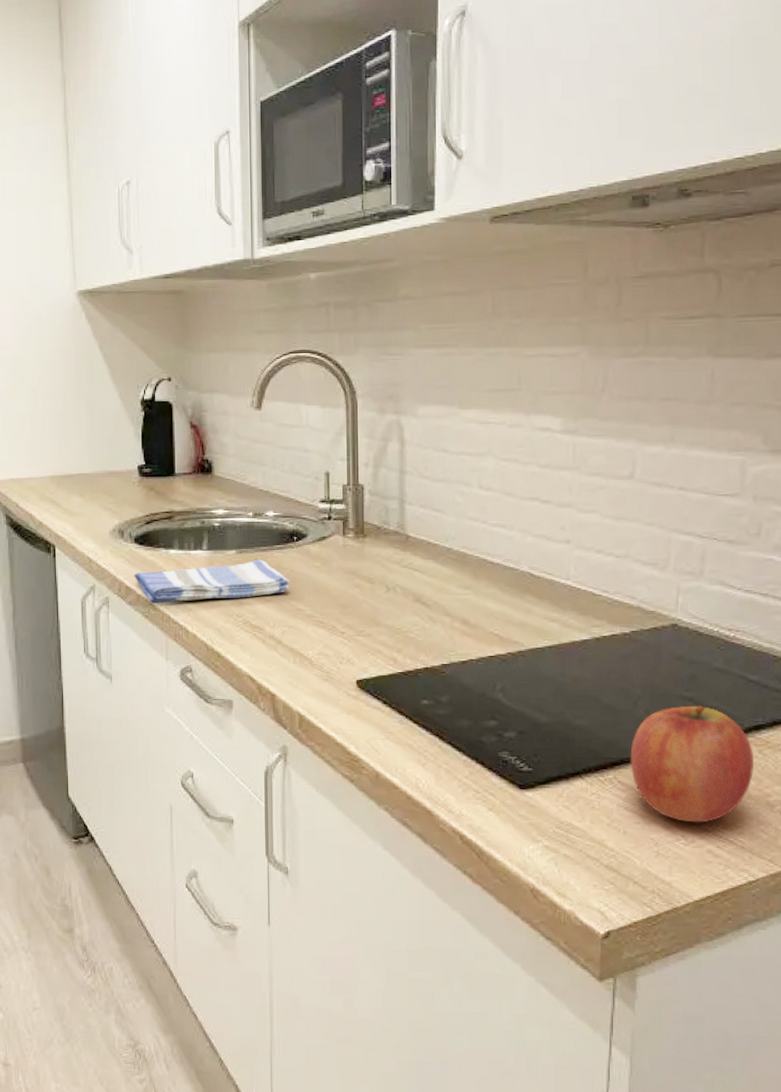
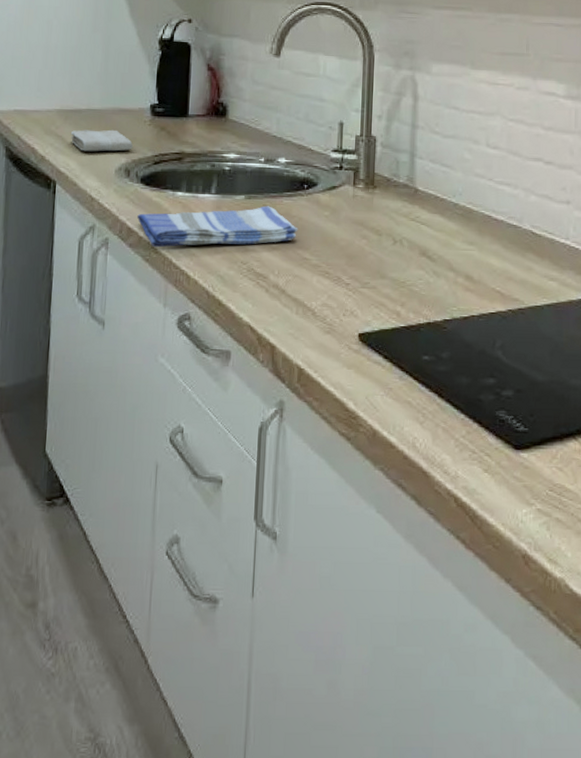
washcloth: none [64,492,125,515] -> present [70,129,134,152]

